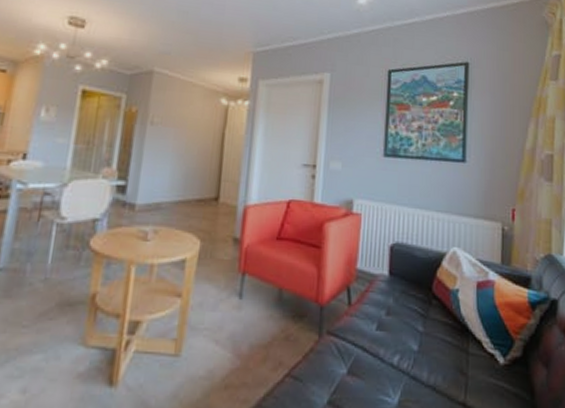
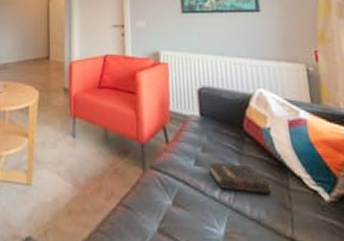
hardback book: none [389,325,451,359] -> present [208,161,272,194]

